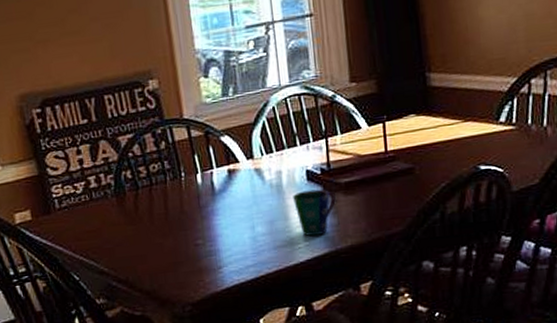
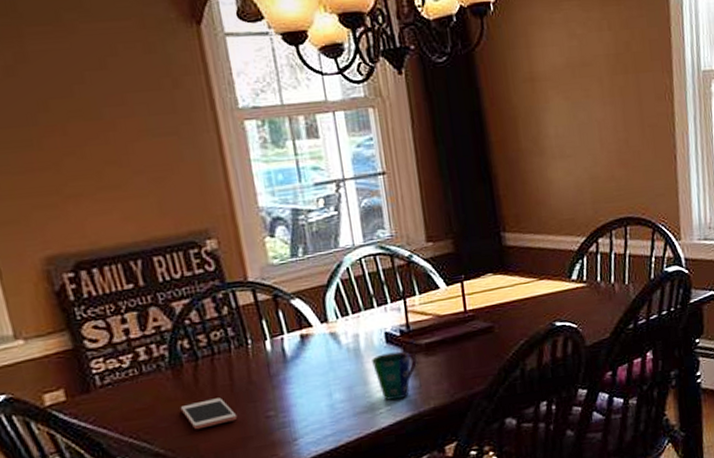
cell phone: none [122,224,170,253] -> present [180,397,238,430]

